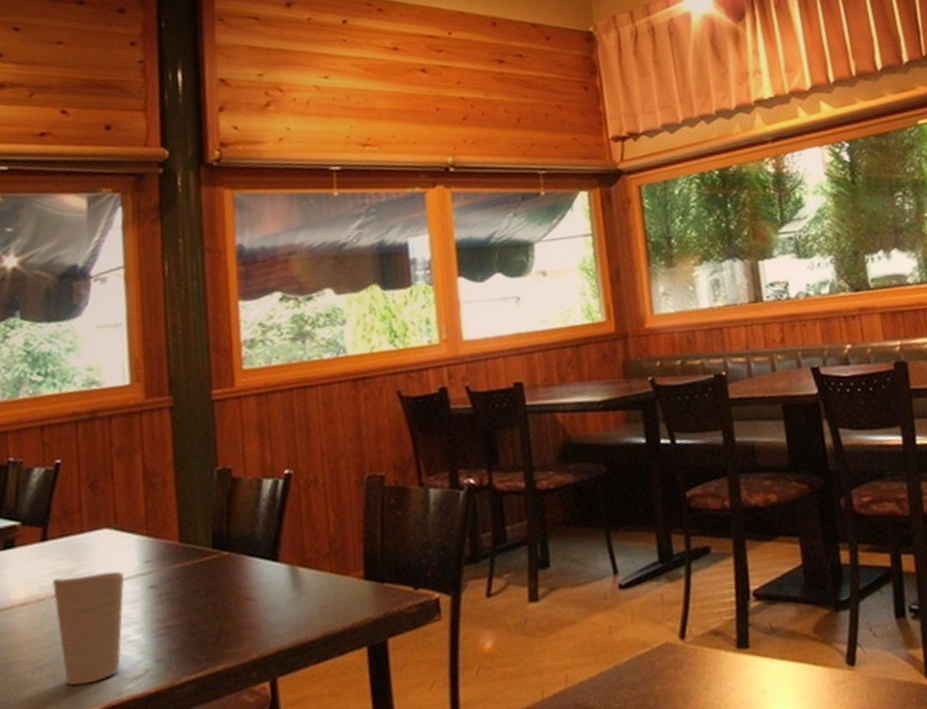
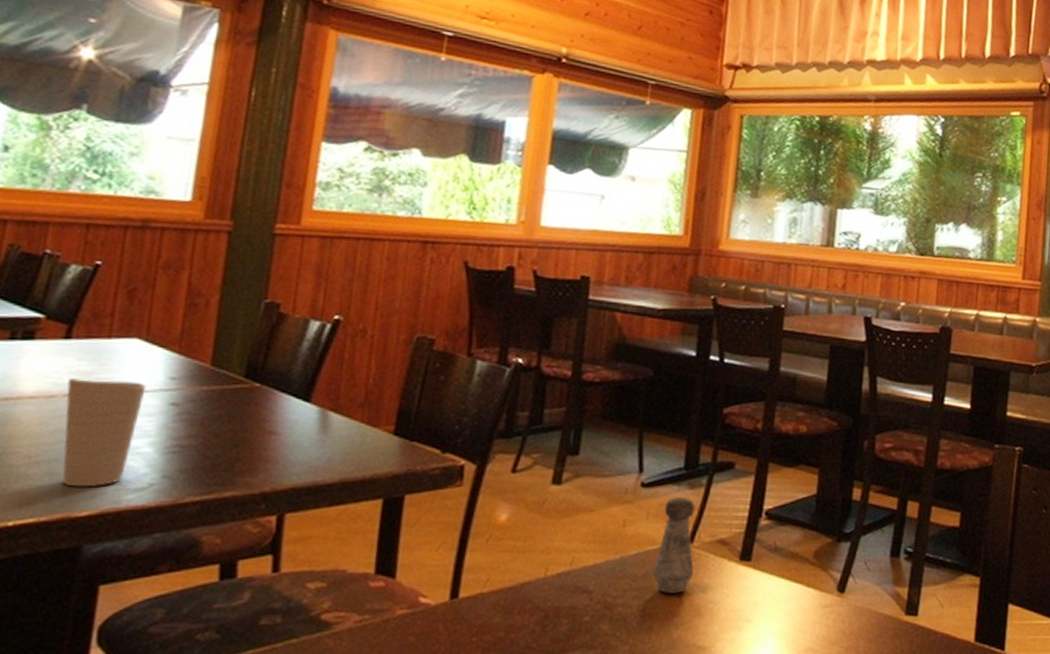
salt shaker: none [647,592,693,697] -> present [653,497,696,593]

